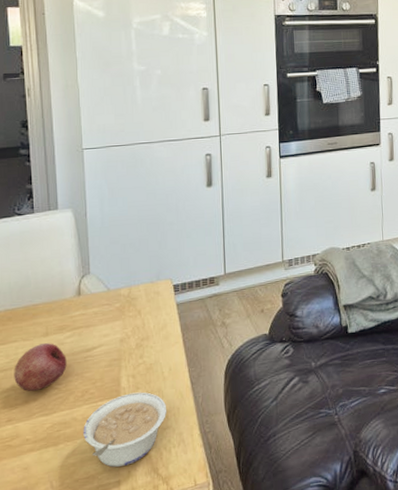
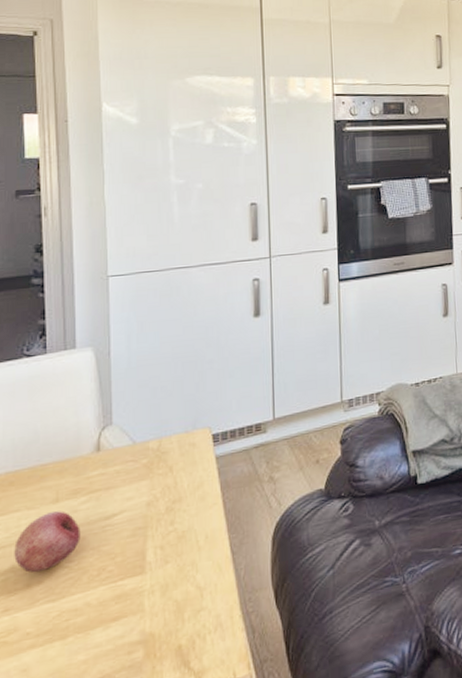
legume: present [83,392,167,467] -> none [98,566,202,663]

